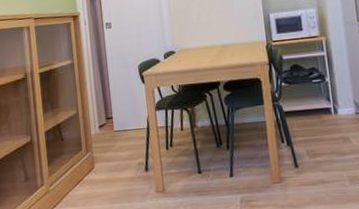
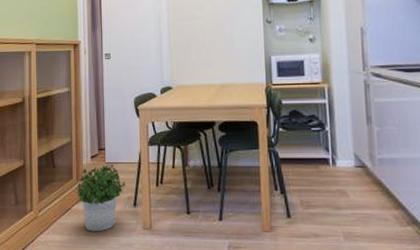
potted plant: none [87,132,137,200] -> present [77,165,127,232]

